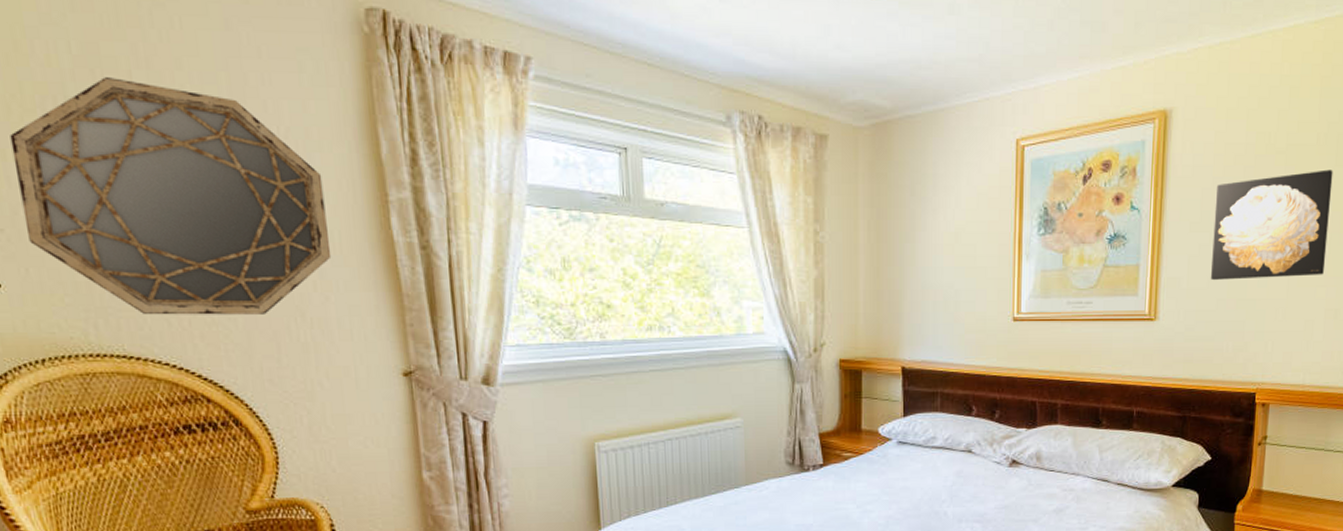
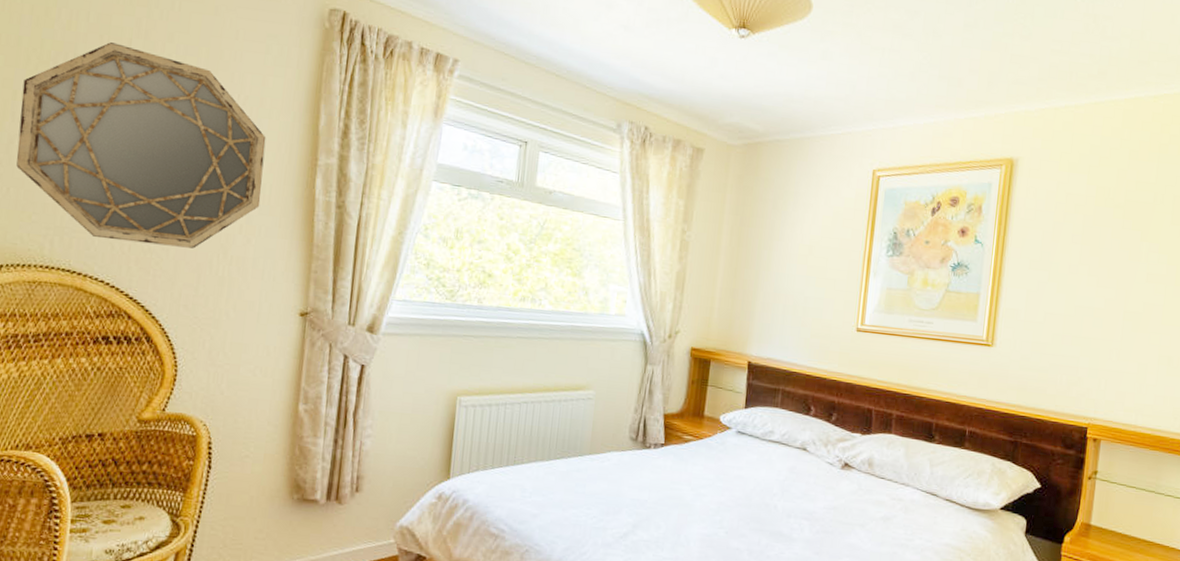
wall art: present [1210,169,1333,280] -> none [1047,226,1169,323]

